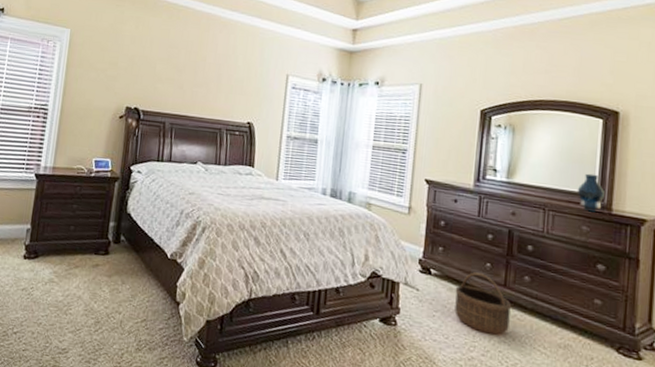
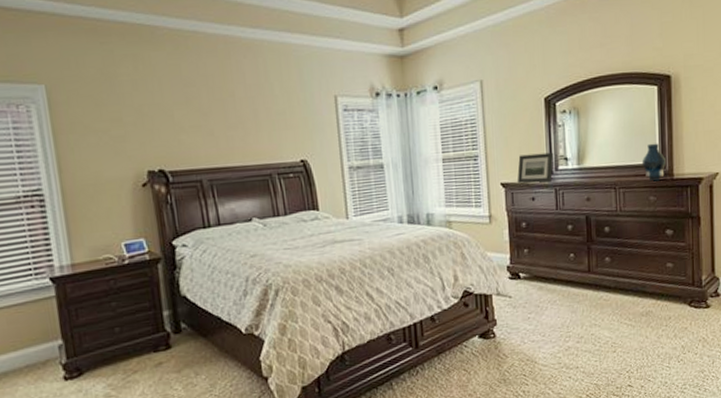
picture frame: none [442,157,483,190] -> present [517,152,554,184]
basket: present [454,272,512,335] -> none [545,265,598,321]

